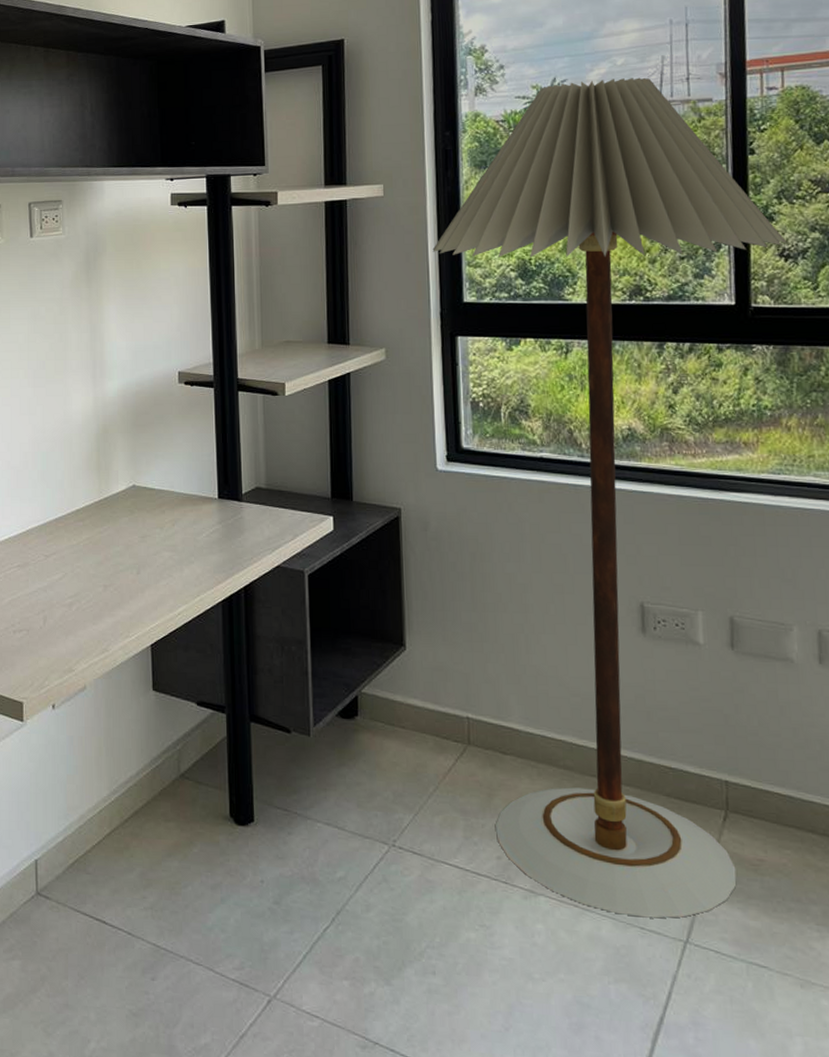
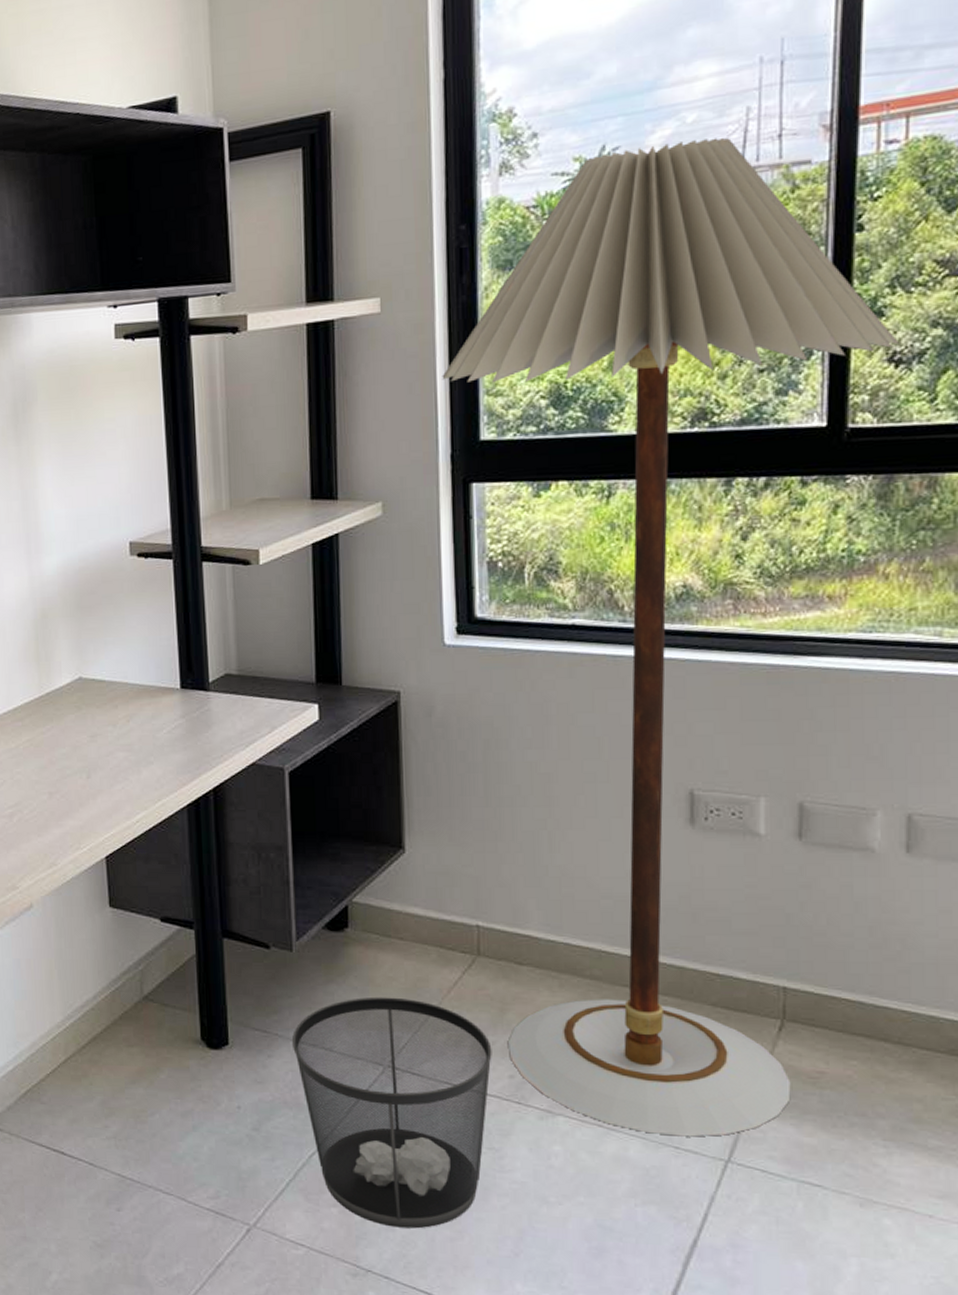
waste bin: none [309,780,482,1003] -> present [291,997,492,1229]

